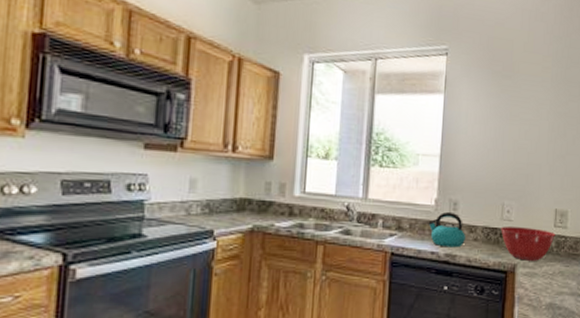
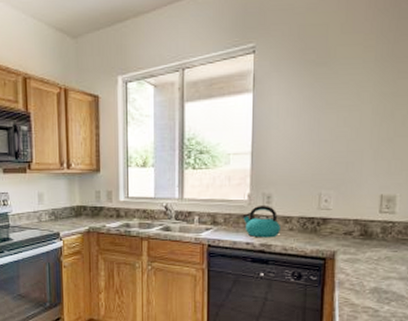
mixing bowl: present [501,227,556,261] -> none [318,215,381,247]

